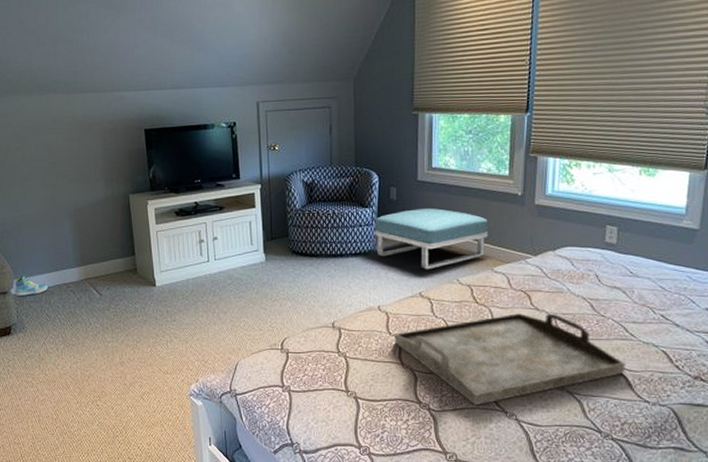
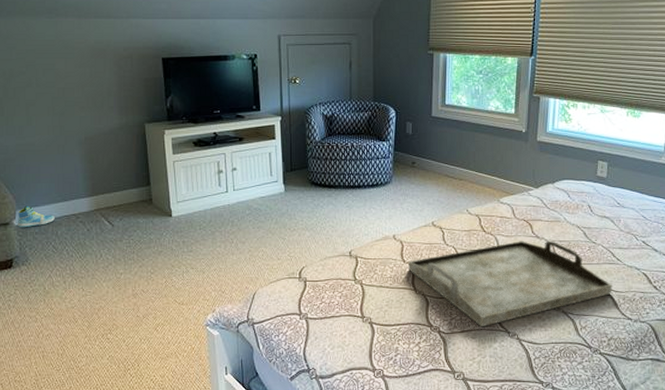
footstool: present [375,207,488,270] -> none [391,142,495,201]

